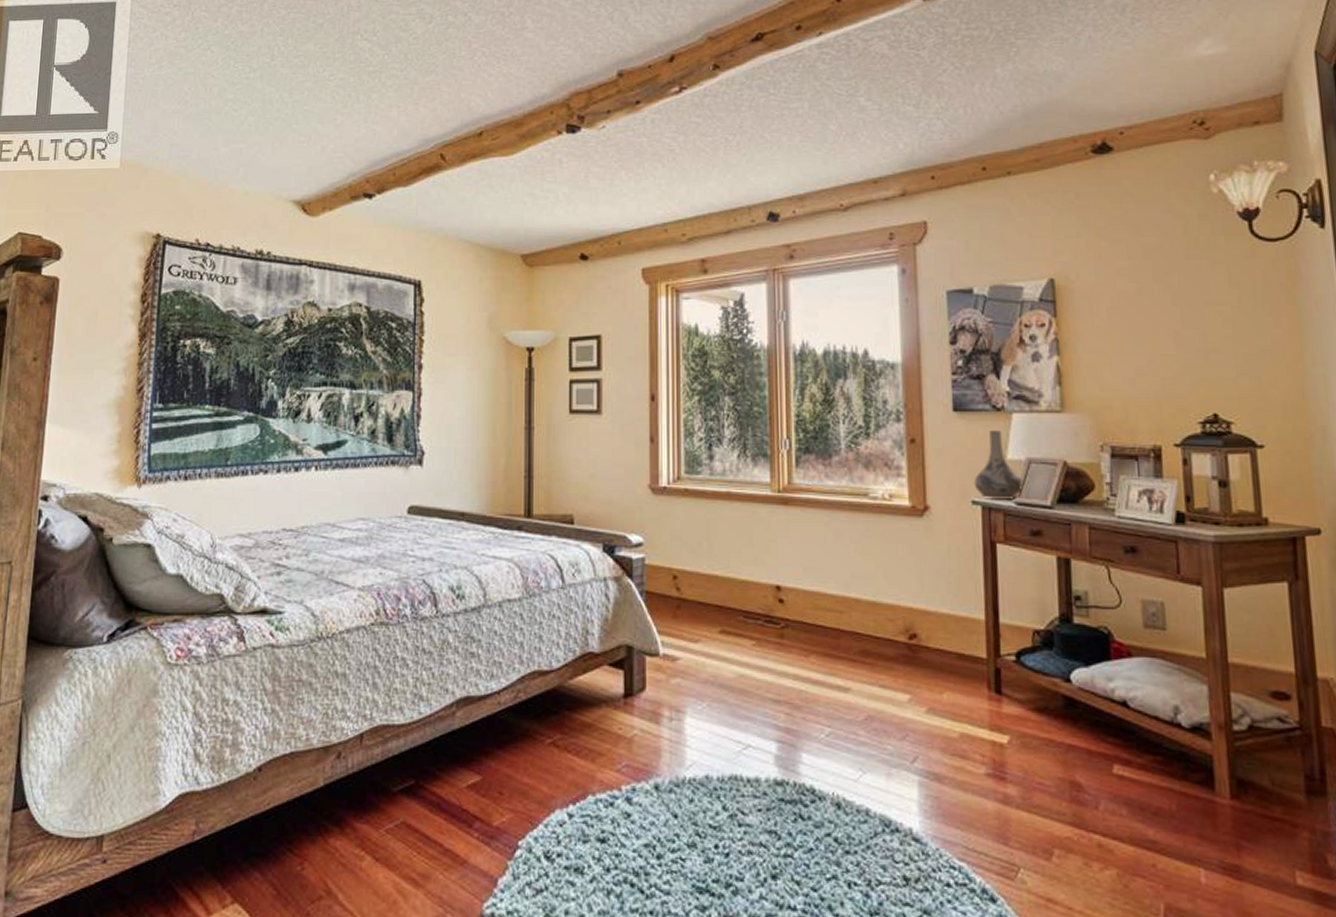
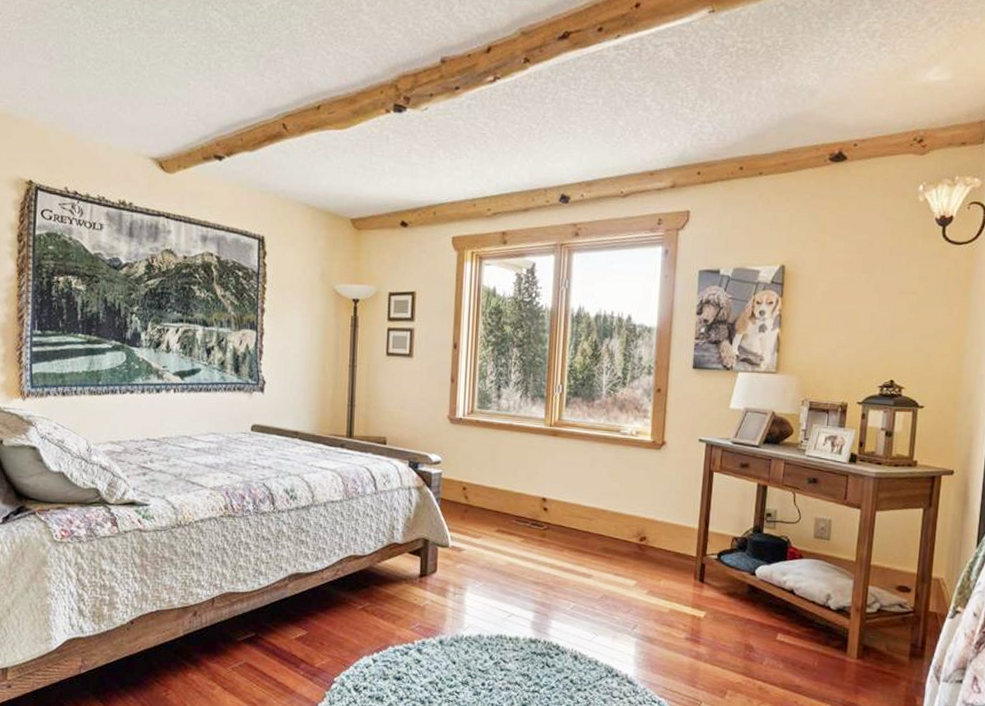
decorative vase: present [973,431,1023,498] -> none [702,385,740,439]

